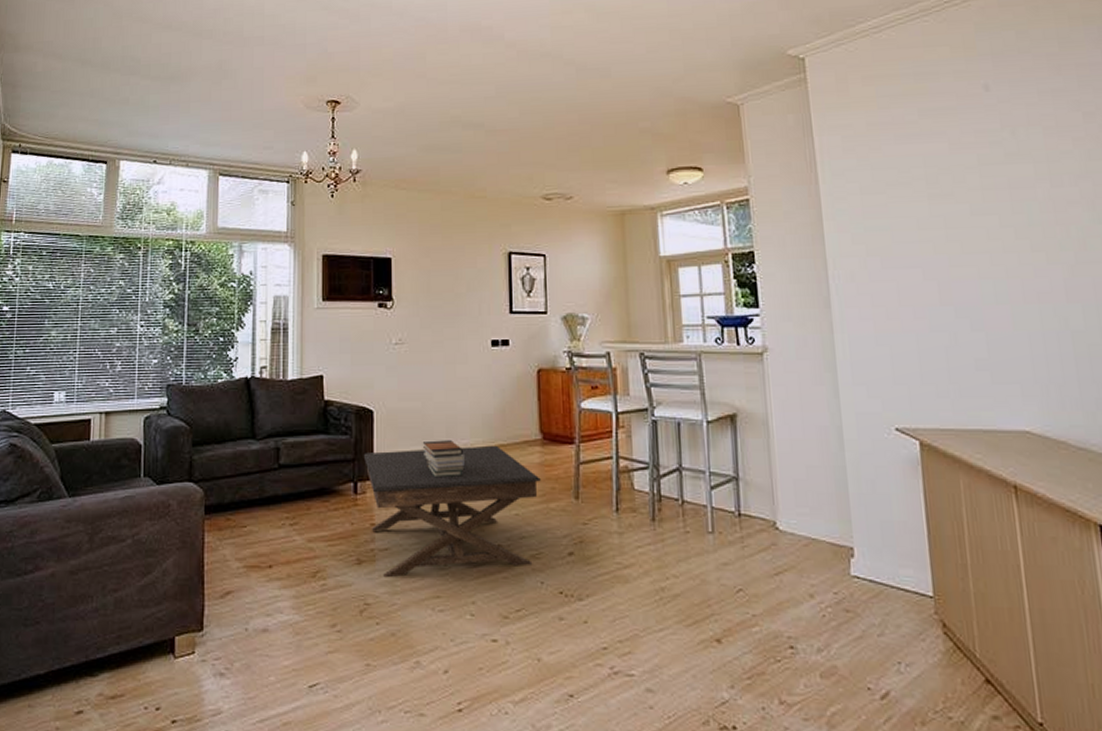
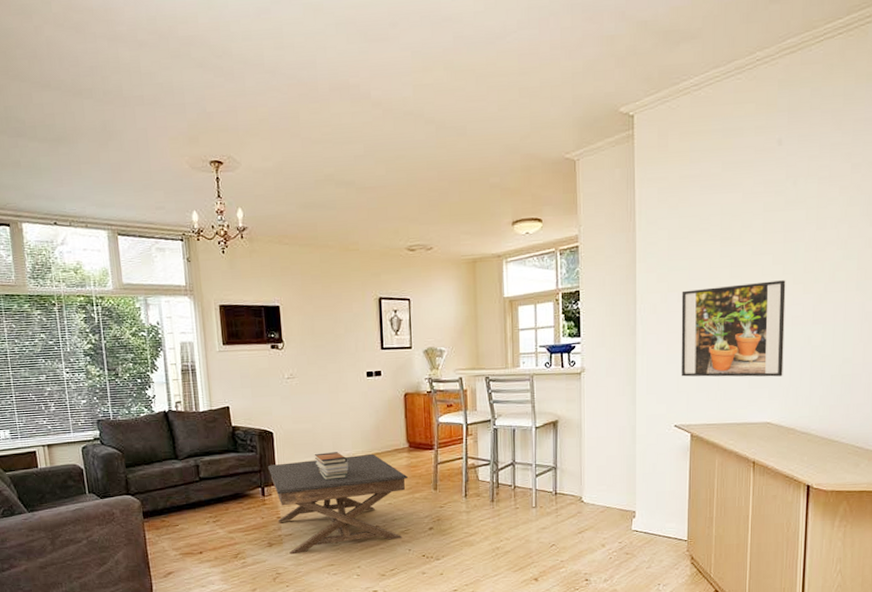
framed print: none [885,246,1038,369] -> present [681,280,786,377]

